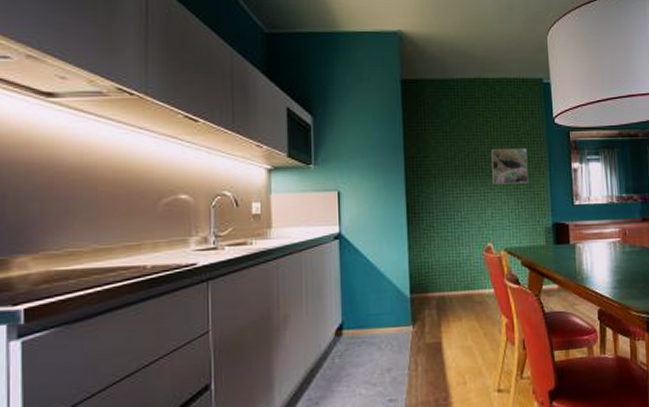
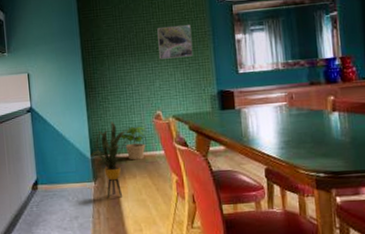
house plant: none [408,252,466,345] -> present [89,121,138,198]
potted plant: none [446,259,475,300] -> present [120,126,146,161]

